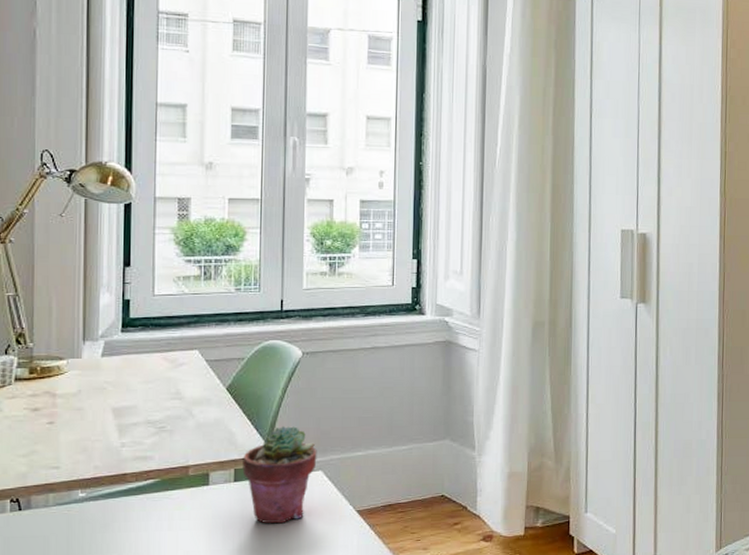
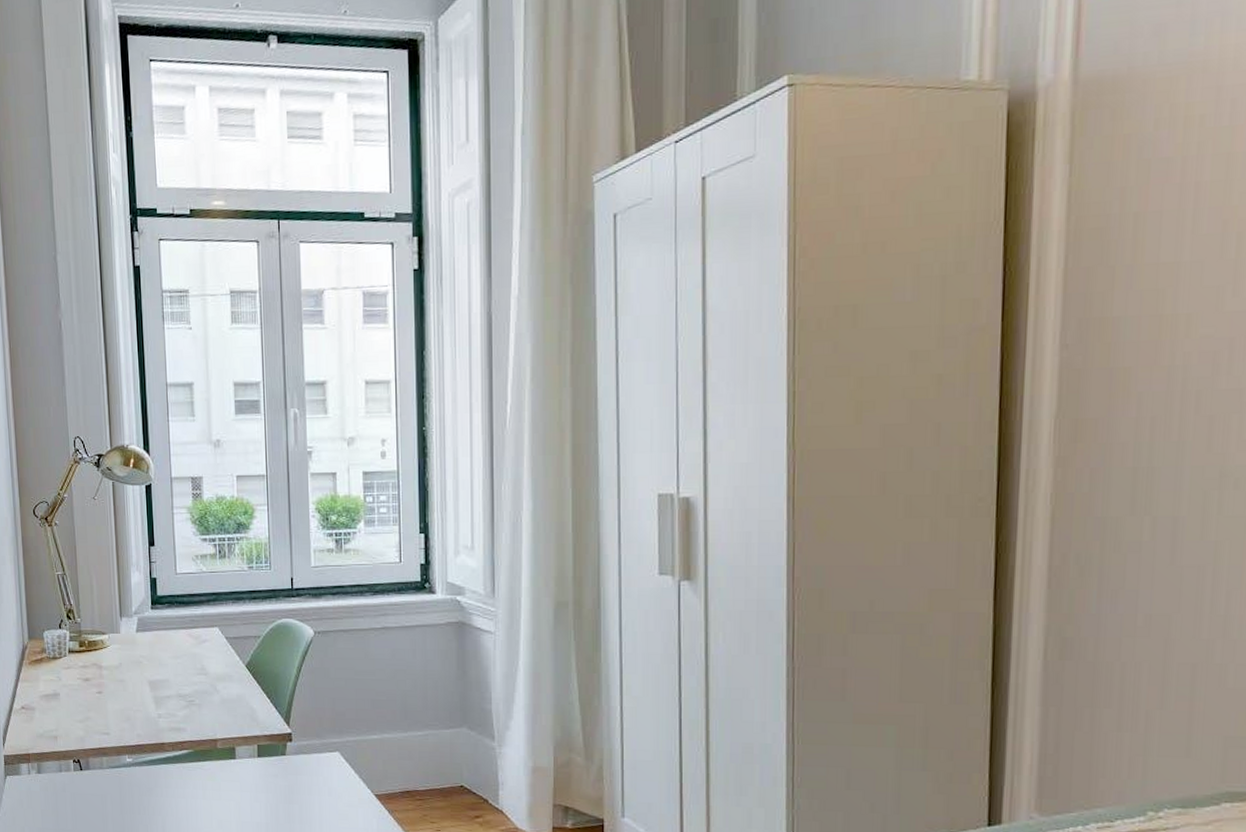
potted succulent: present [242,425,317,524] -> none [264,704,334,802]

